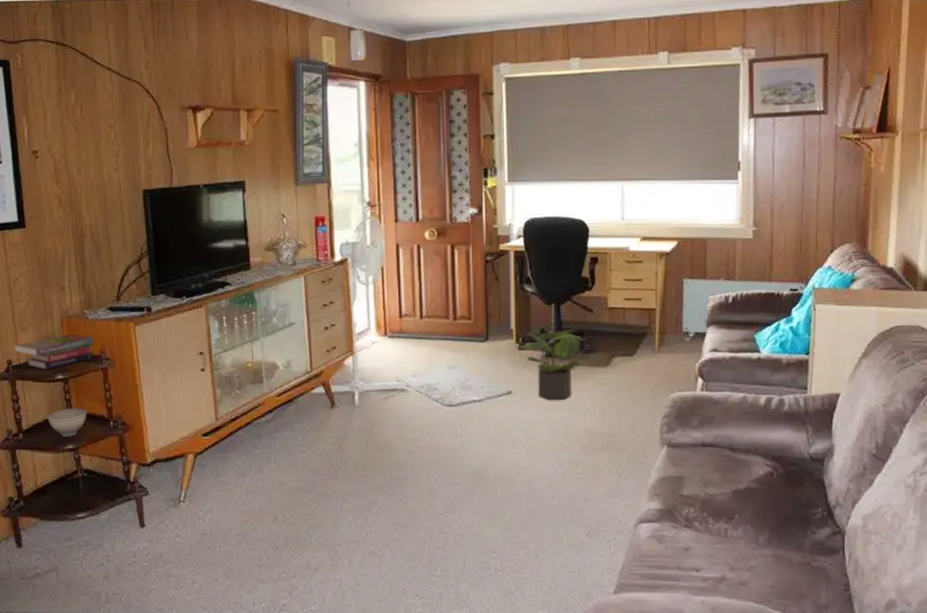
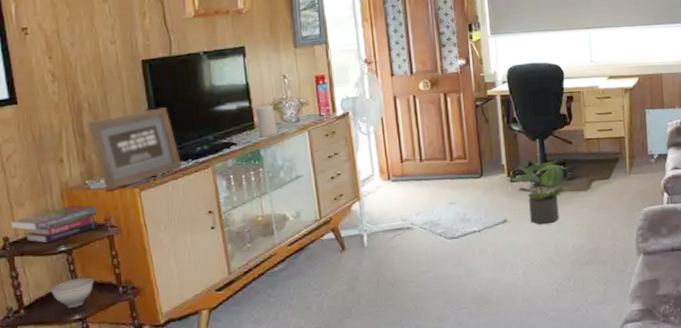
picture frame: none [90,241,177,323] -> present [88,107,183,191]
candle: none [252,245,273,279] -> present [255,105,278,137]

